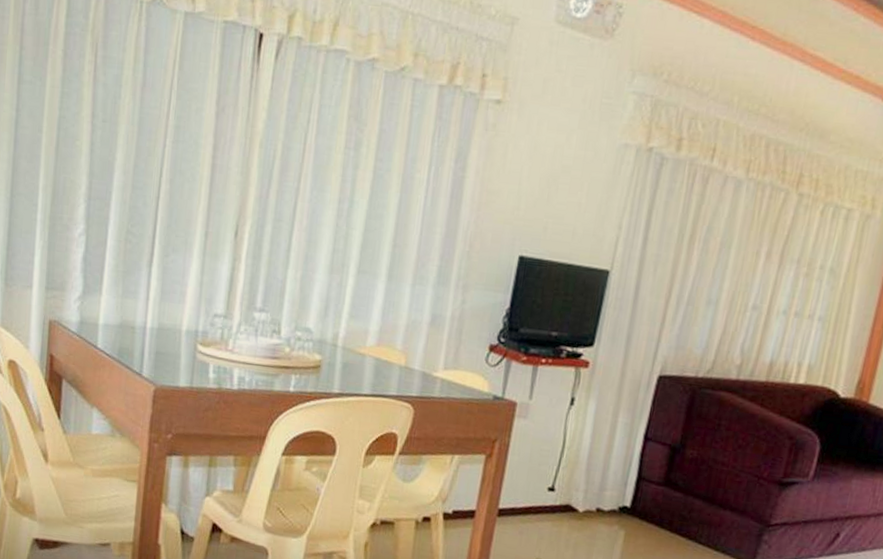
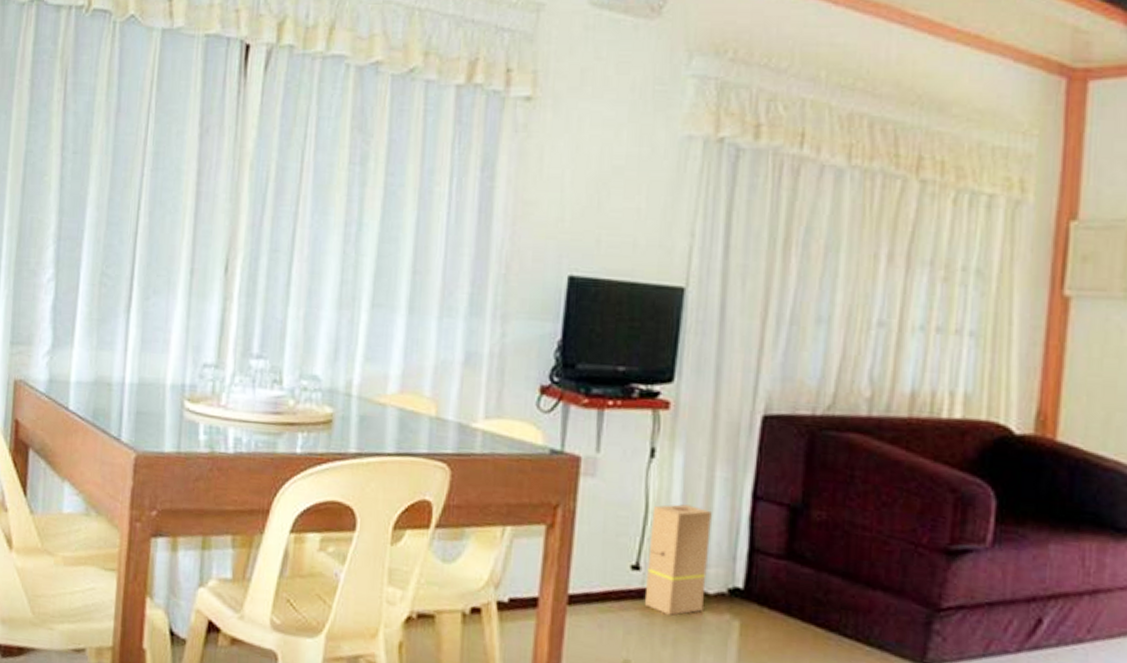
cardboard box: none [555,442,613,526] -> present [644,504,712,615]

